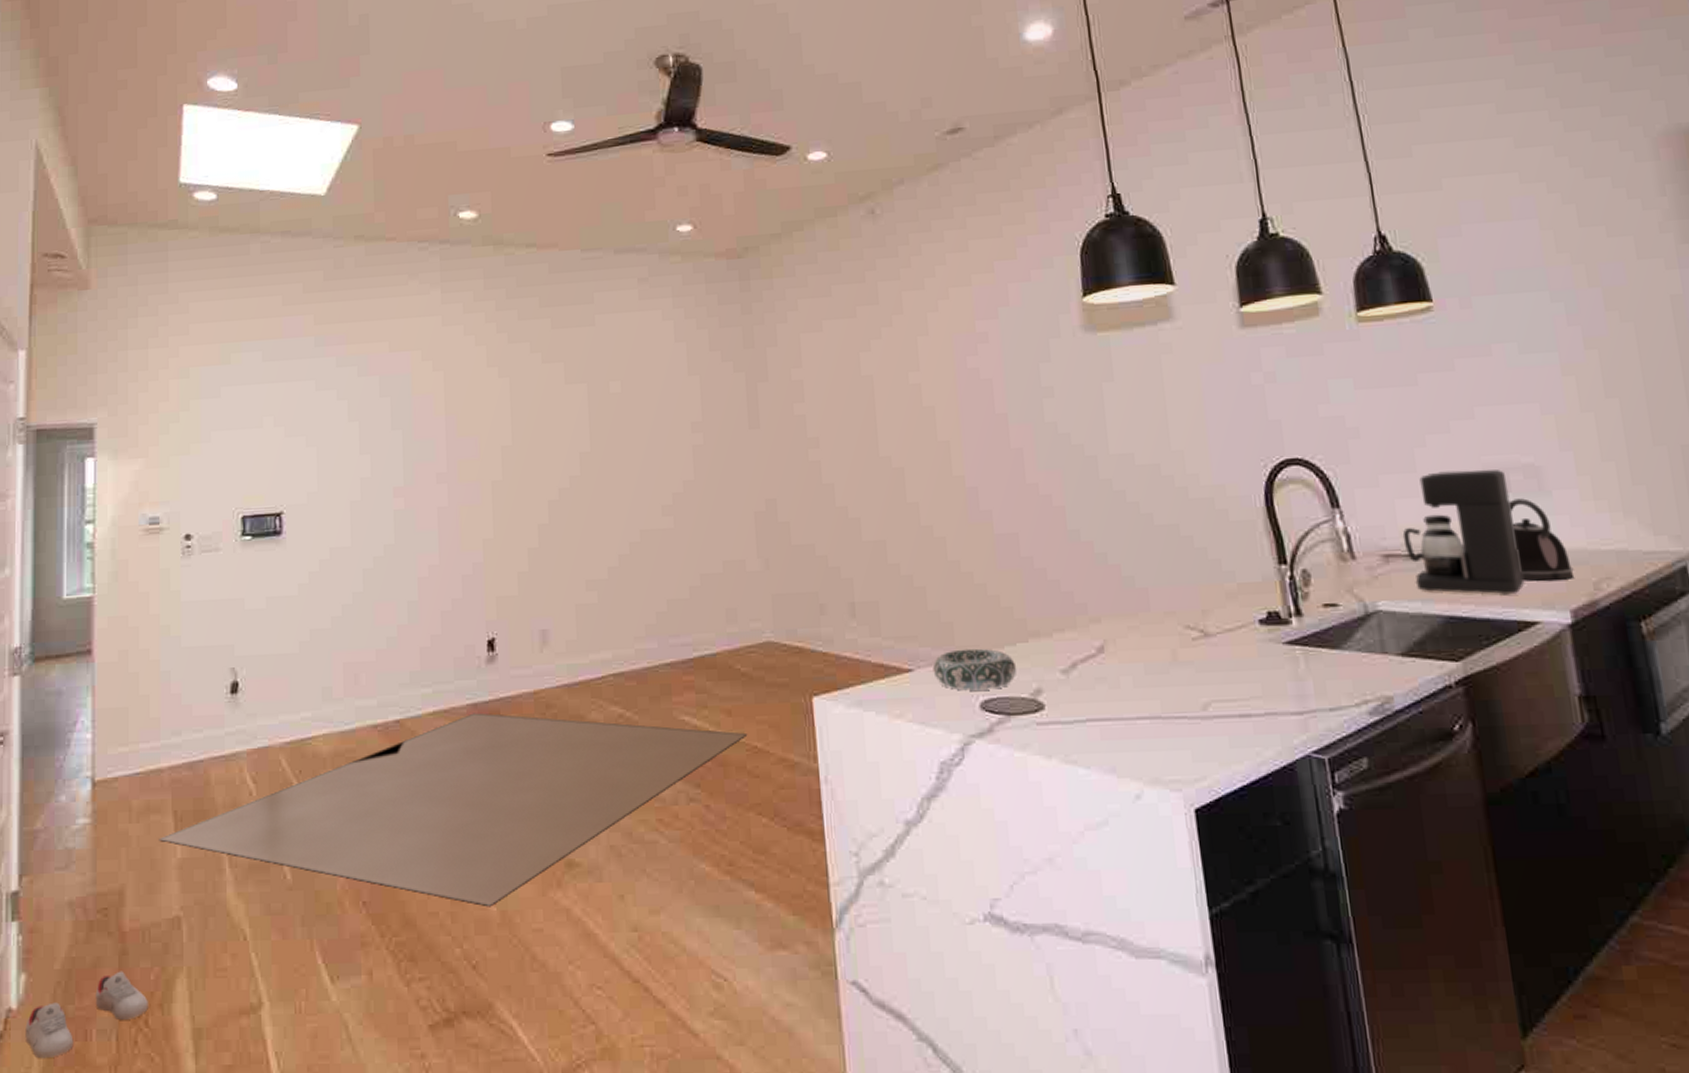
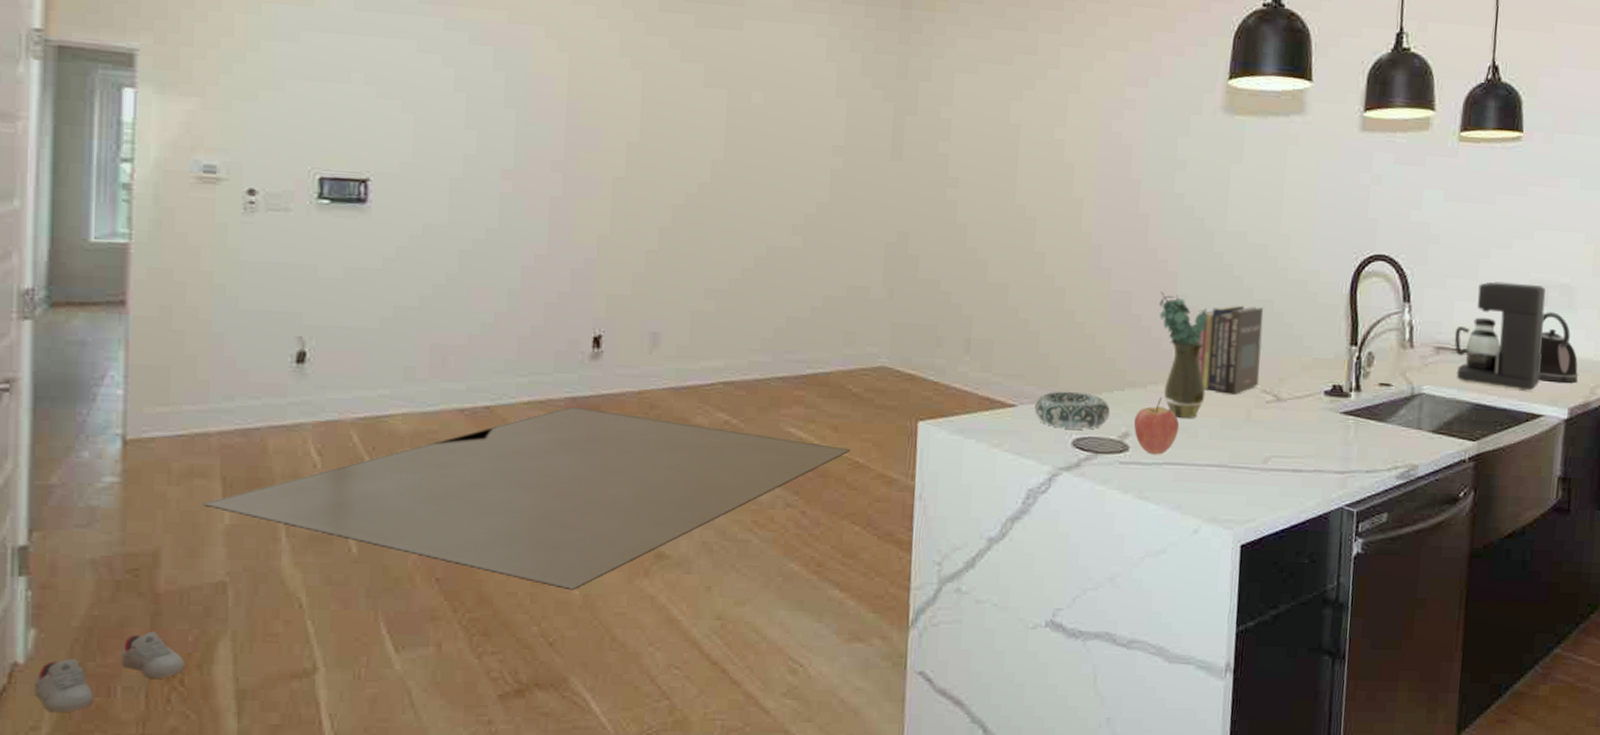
fruit: none [1044,645,1098,712] -> present [1133,397,1180,455]
vase: none [1049,529,1121,666] -> present [1159,292,1208,418]
books: none [1096,532,1180,634] -> present [1198,304,1264,394]

